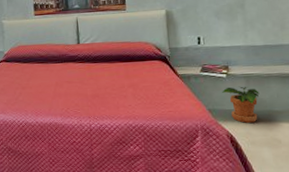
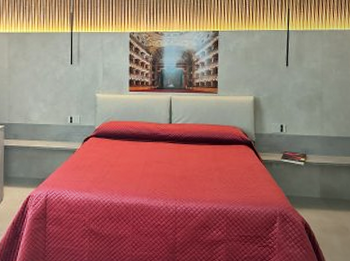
potted plant: present [222,86,260,123] -> none [299,174,332,210]

